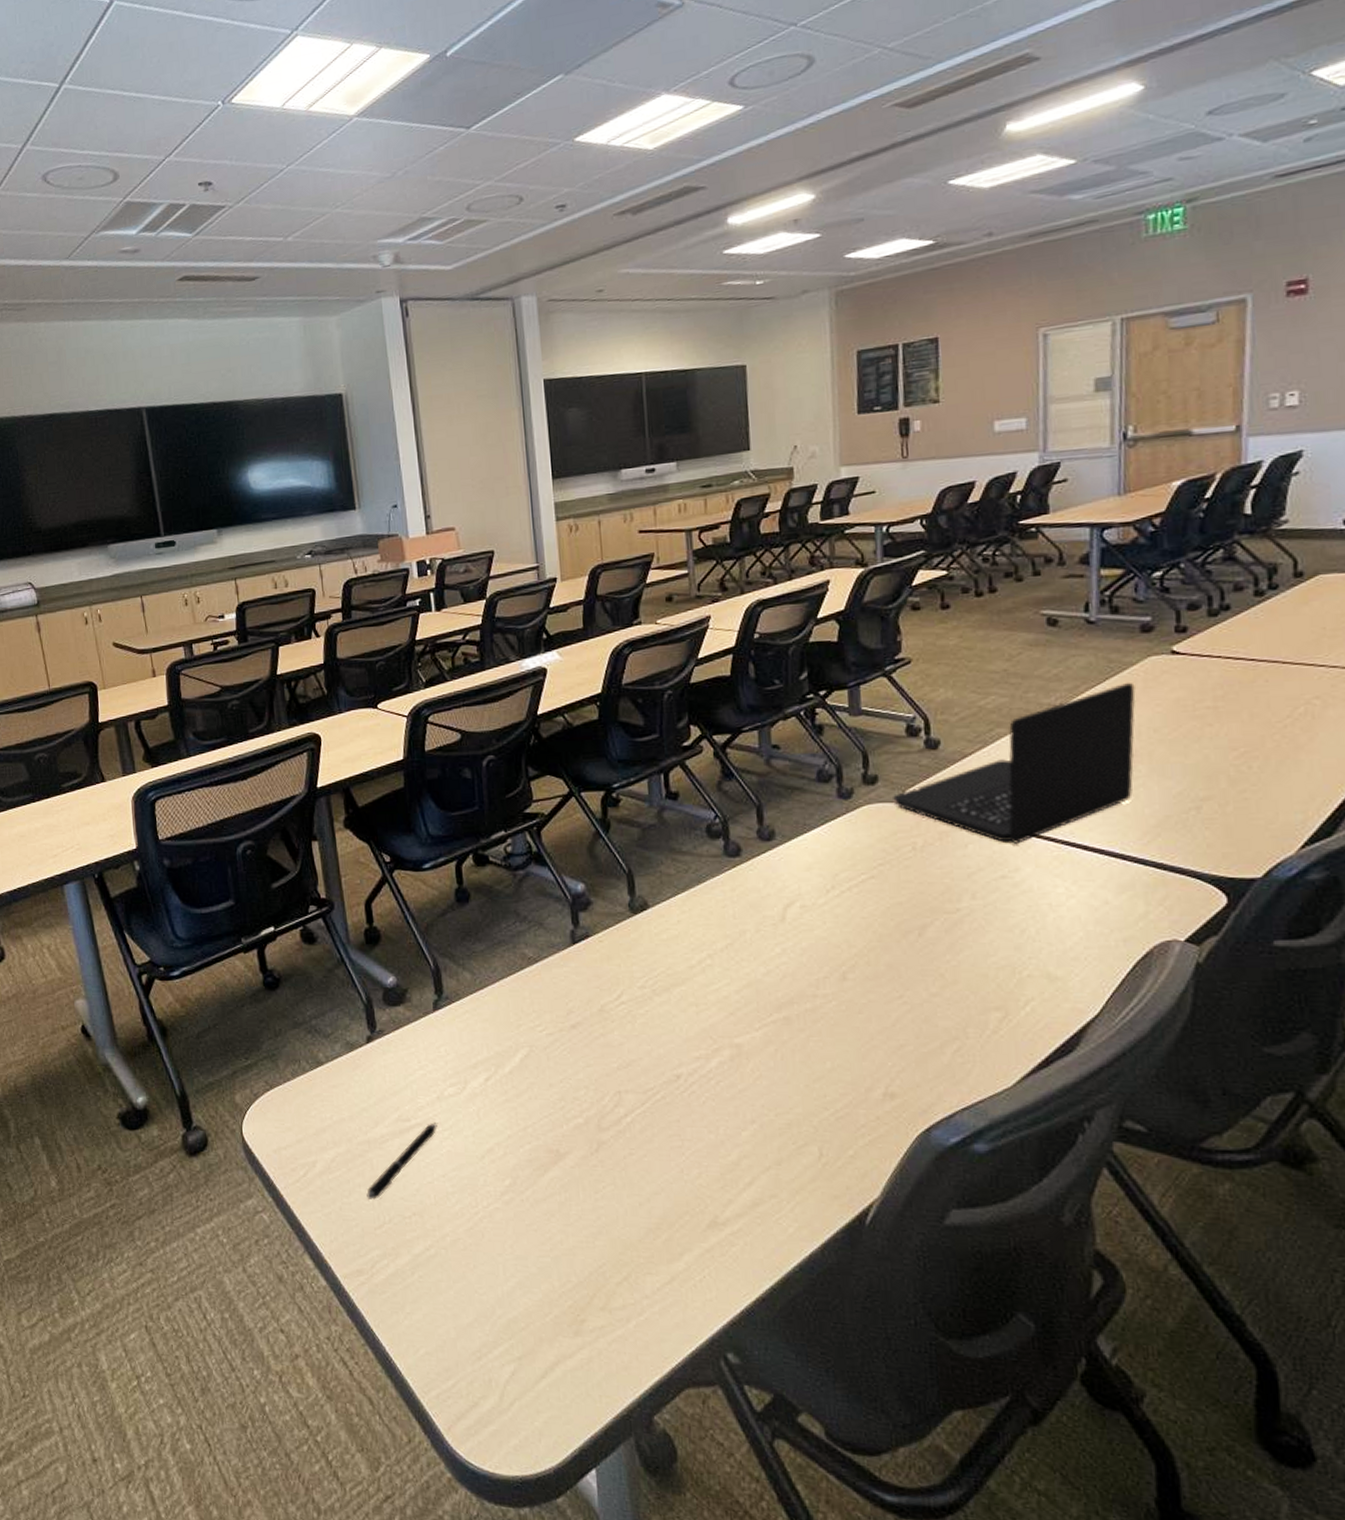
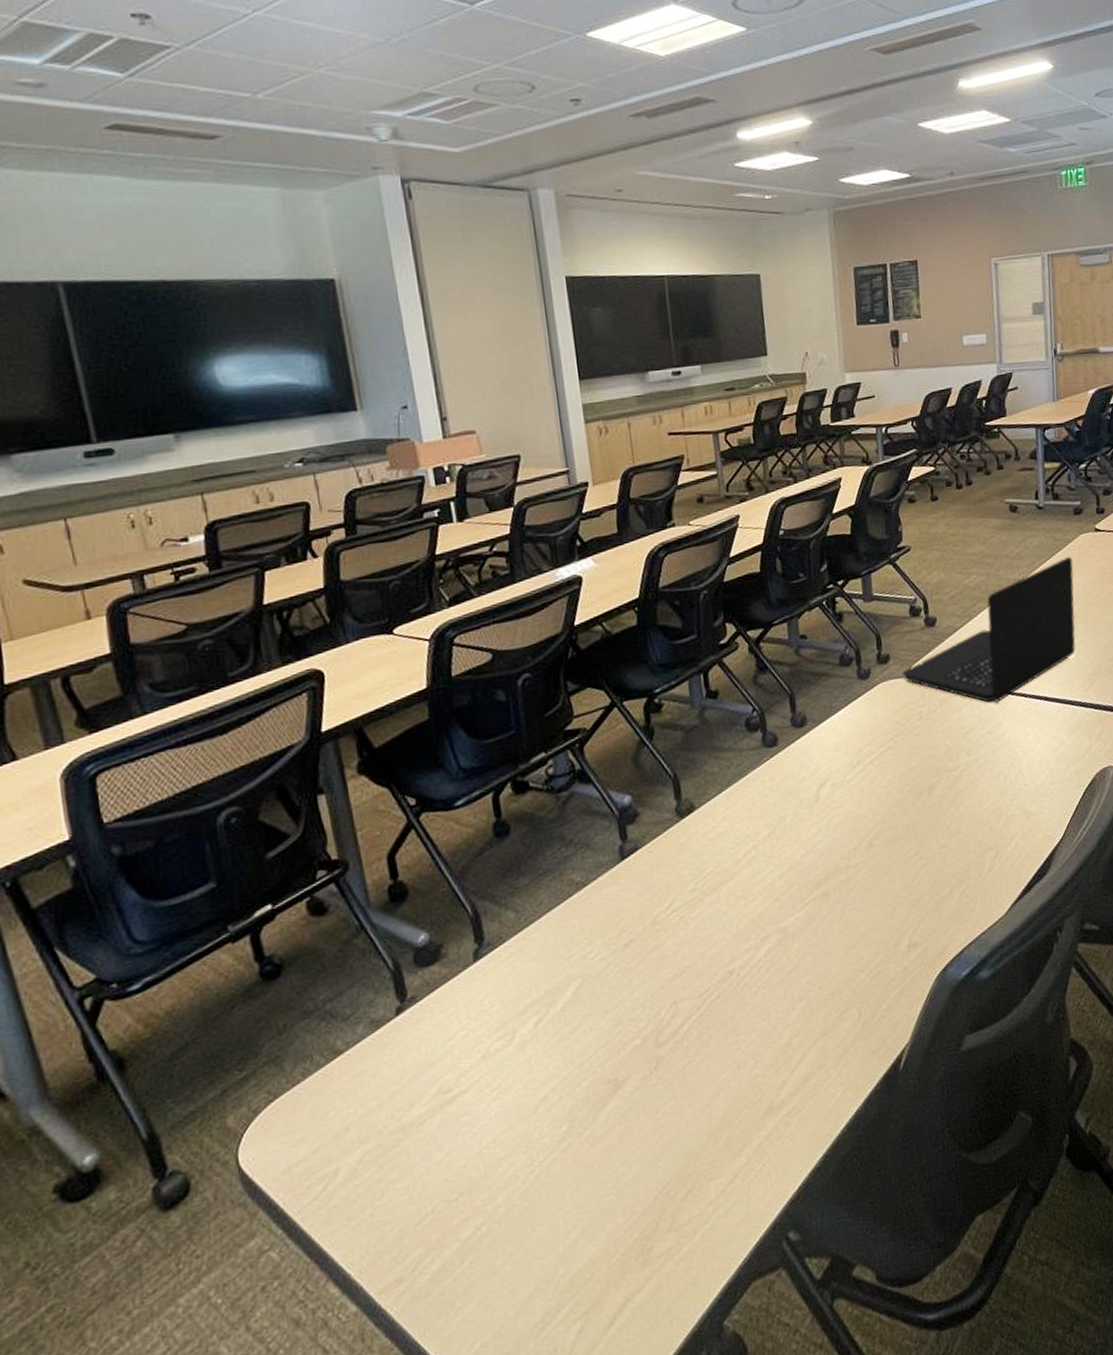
pen: present [366,1123,438,1200] -> none [403,1084,485,1194]

